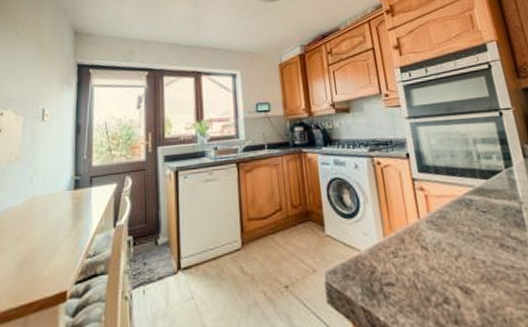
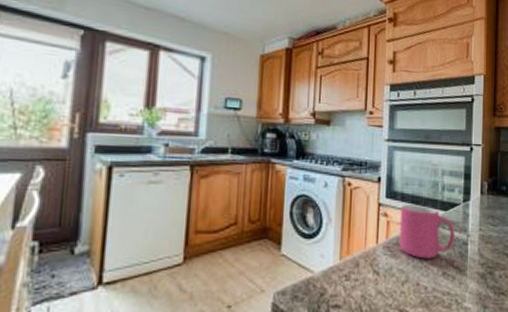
mug: none [436,176,506,231] -> present [399,205,455,259]

